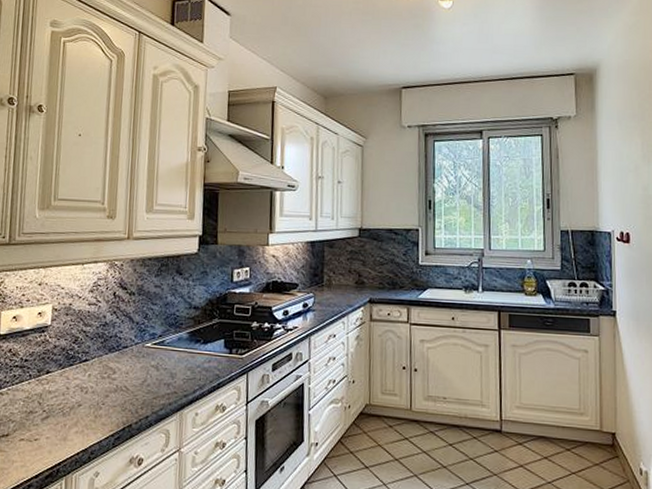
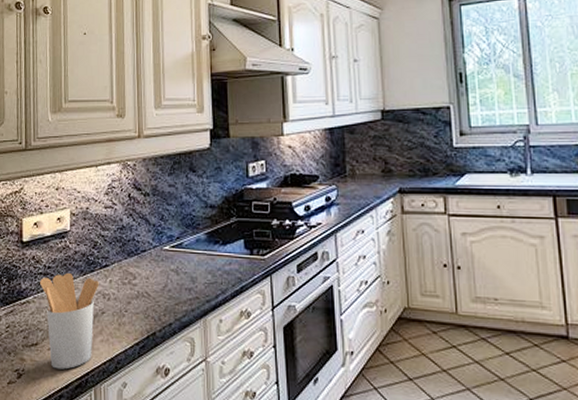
utensil holder: none [15,366,78,460] -> present [40,273,99,370]

